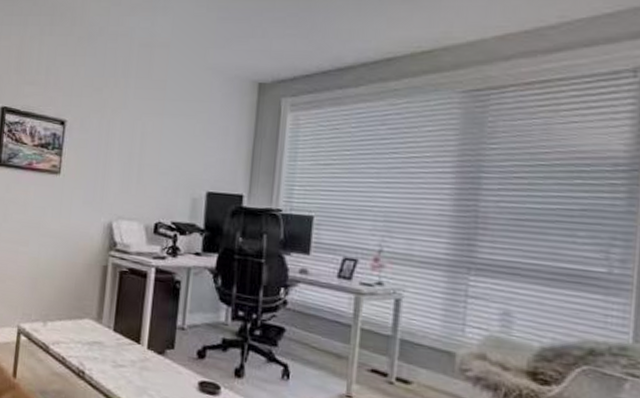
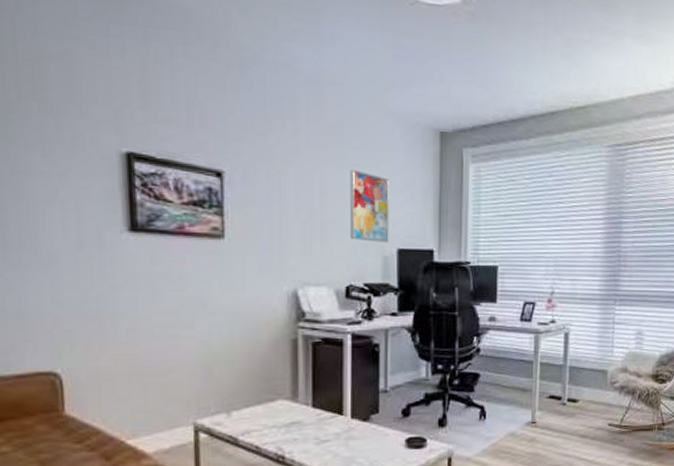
wall art: none [163,118,204,186] -> present [350,169,389,244]

